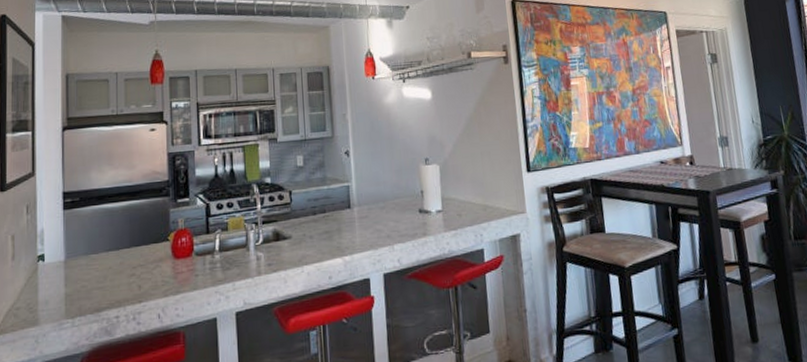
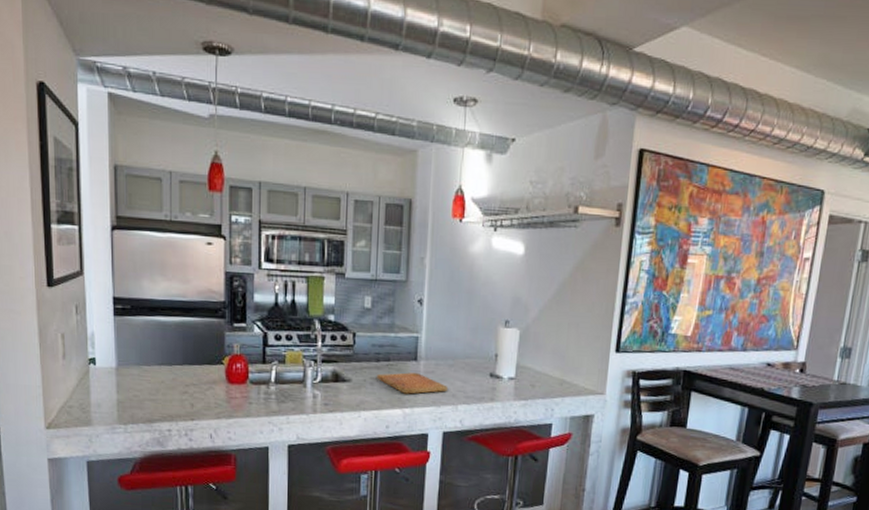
cutting board: none [315,220,383,242] -> present [377,372,449,394]

